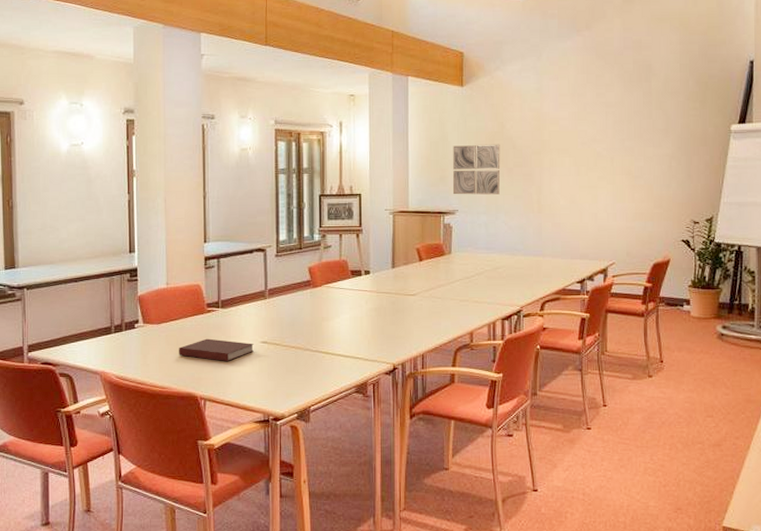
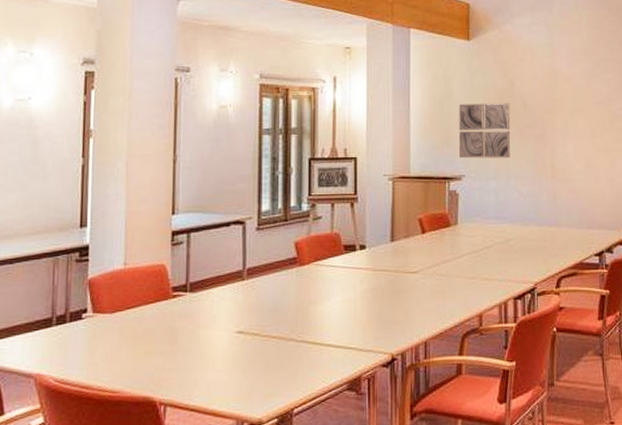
notebook: present [179,338,254,361] -> none [135,329,227,357]

